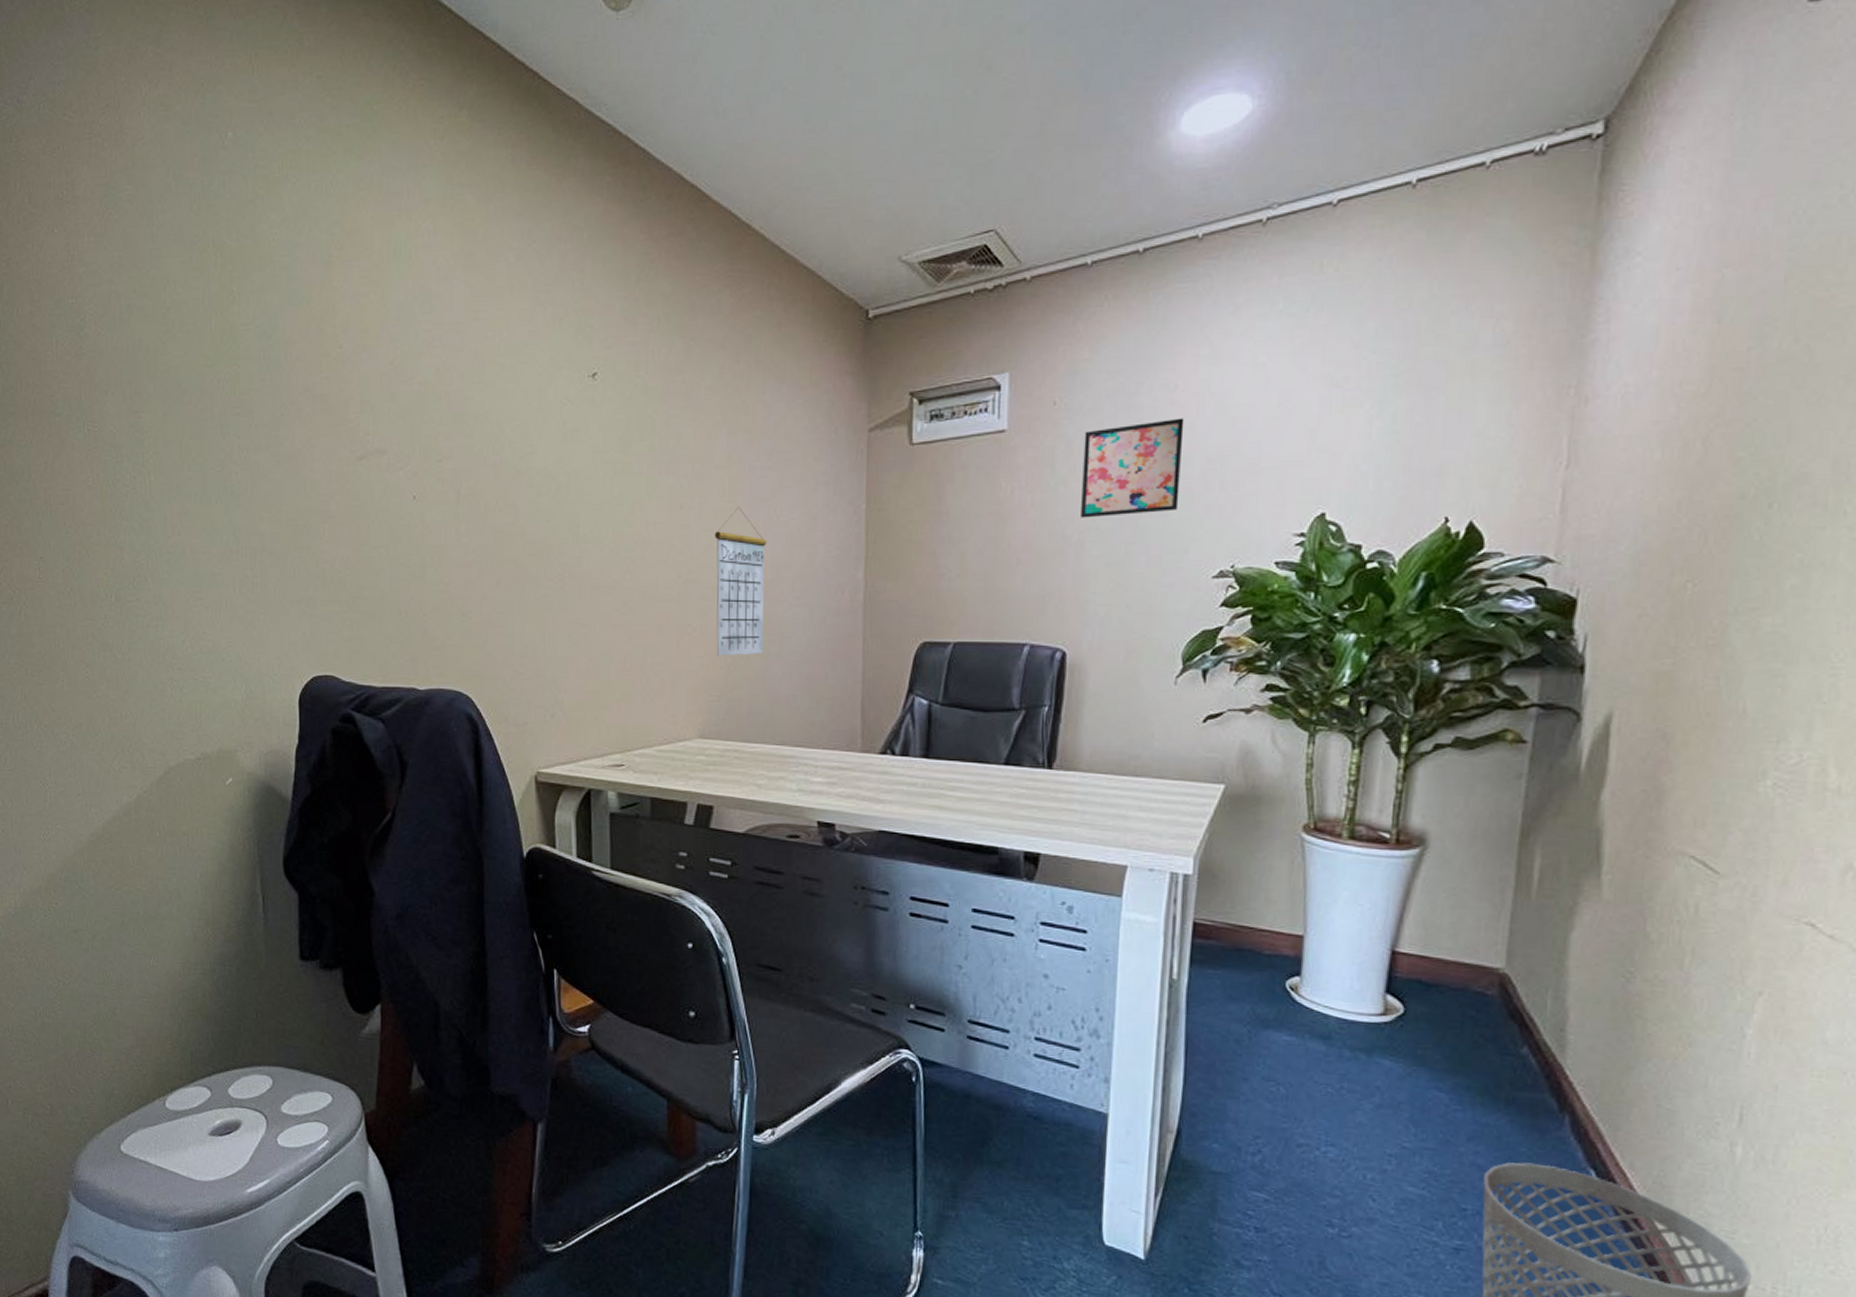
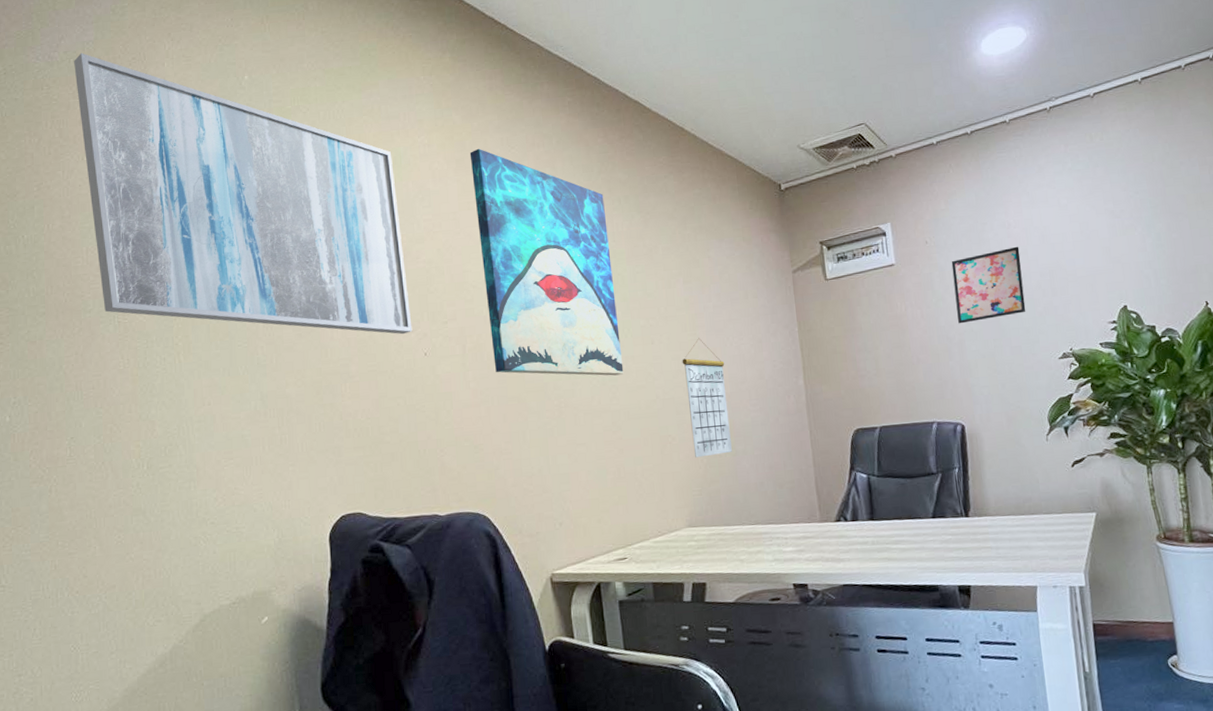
wall art: none [44,96,402,472] -> present [74,53,413,335]
wall art: none [482,240,643,545] -> present [469,148,624,376]

